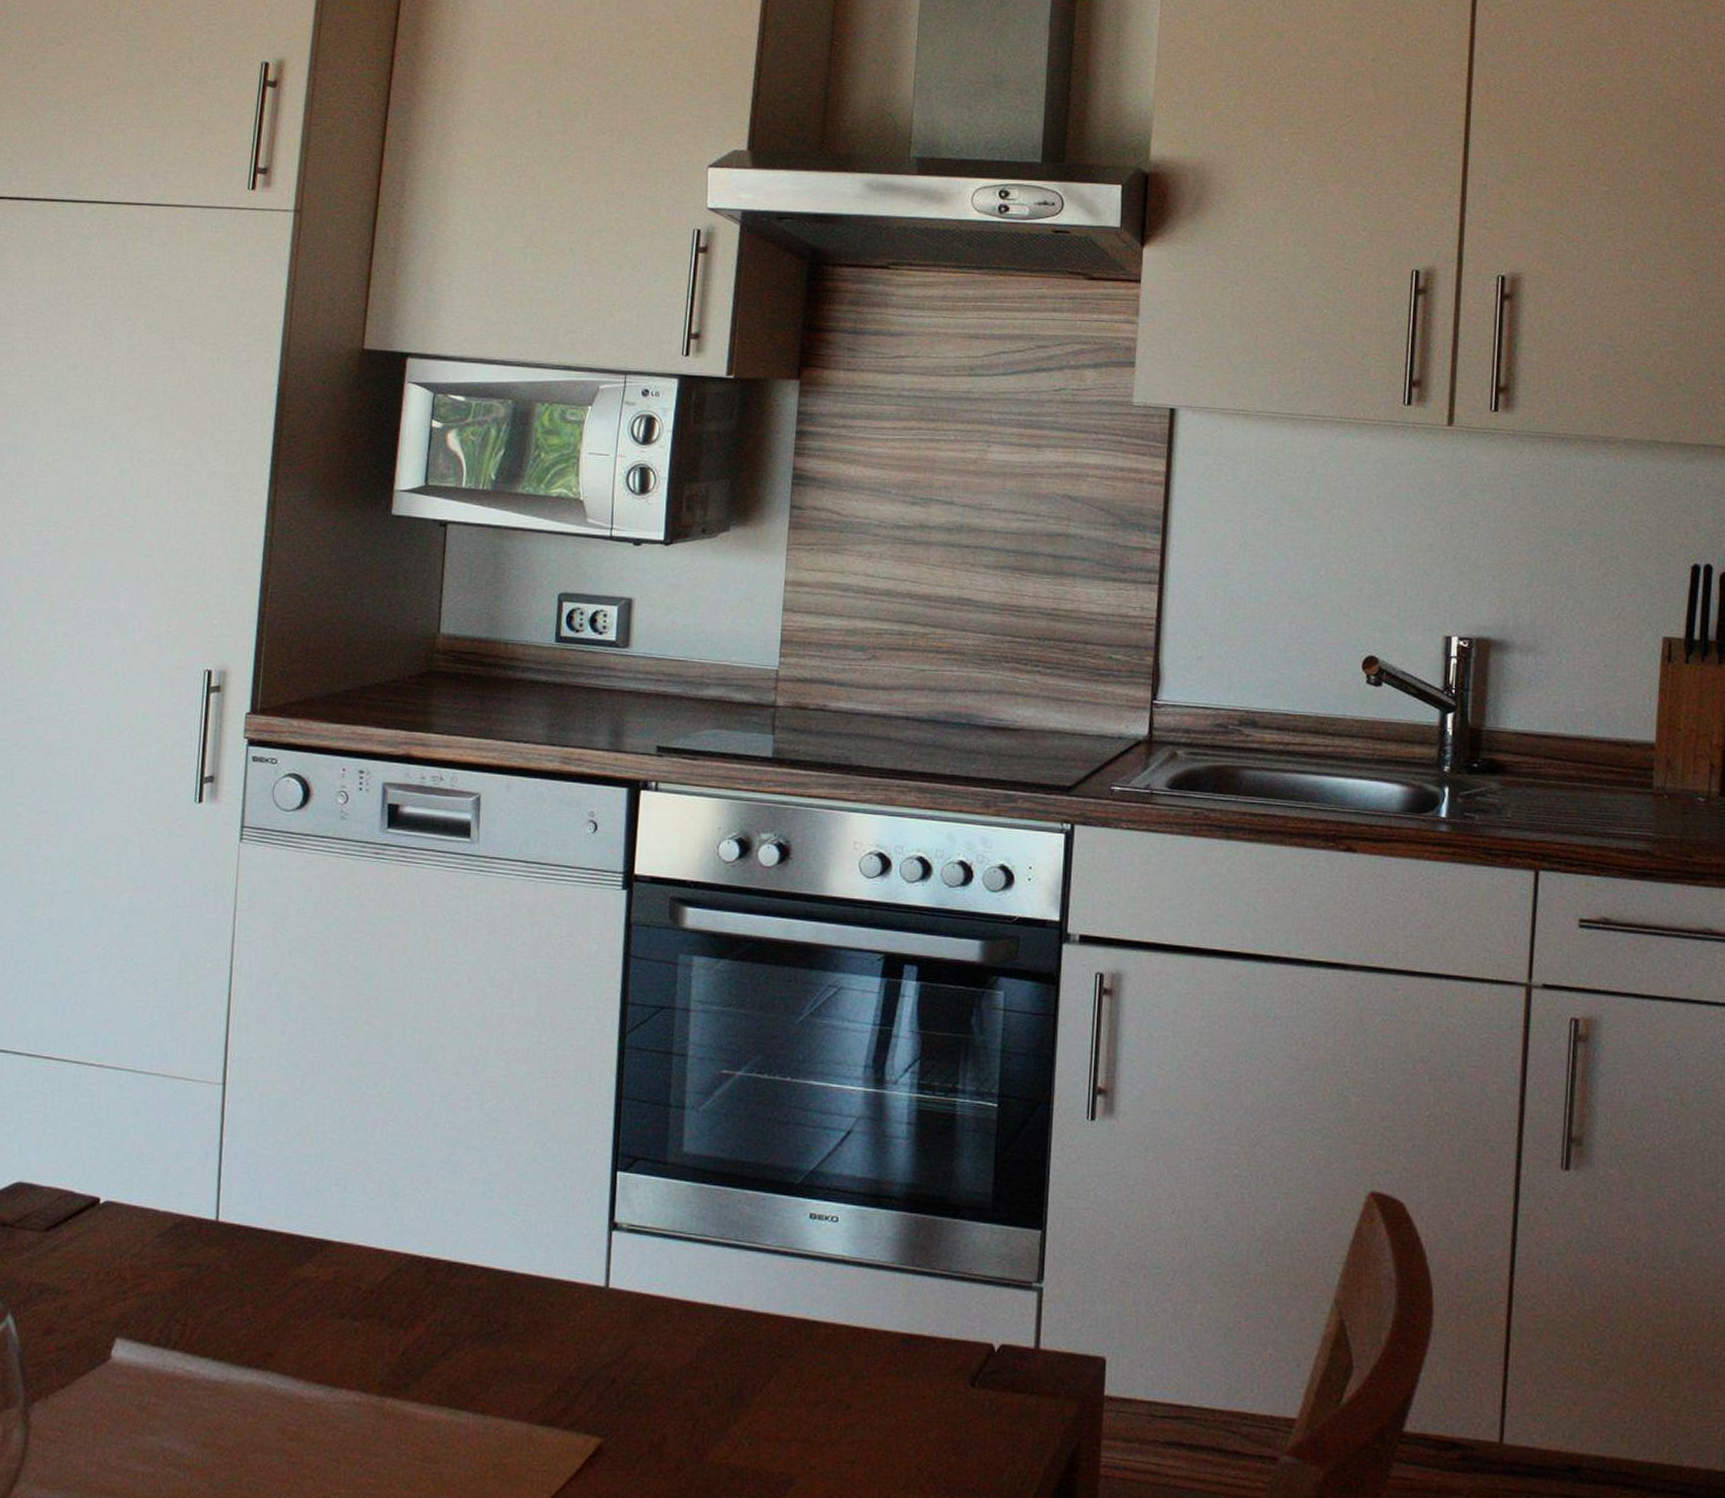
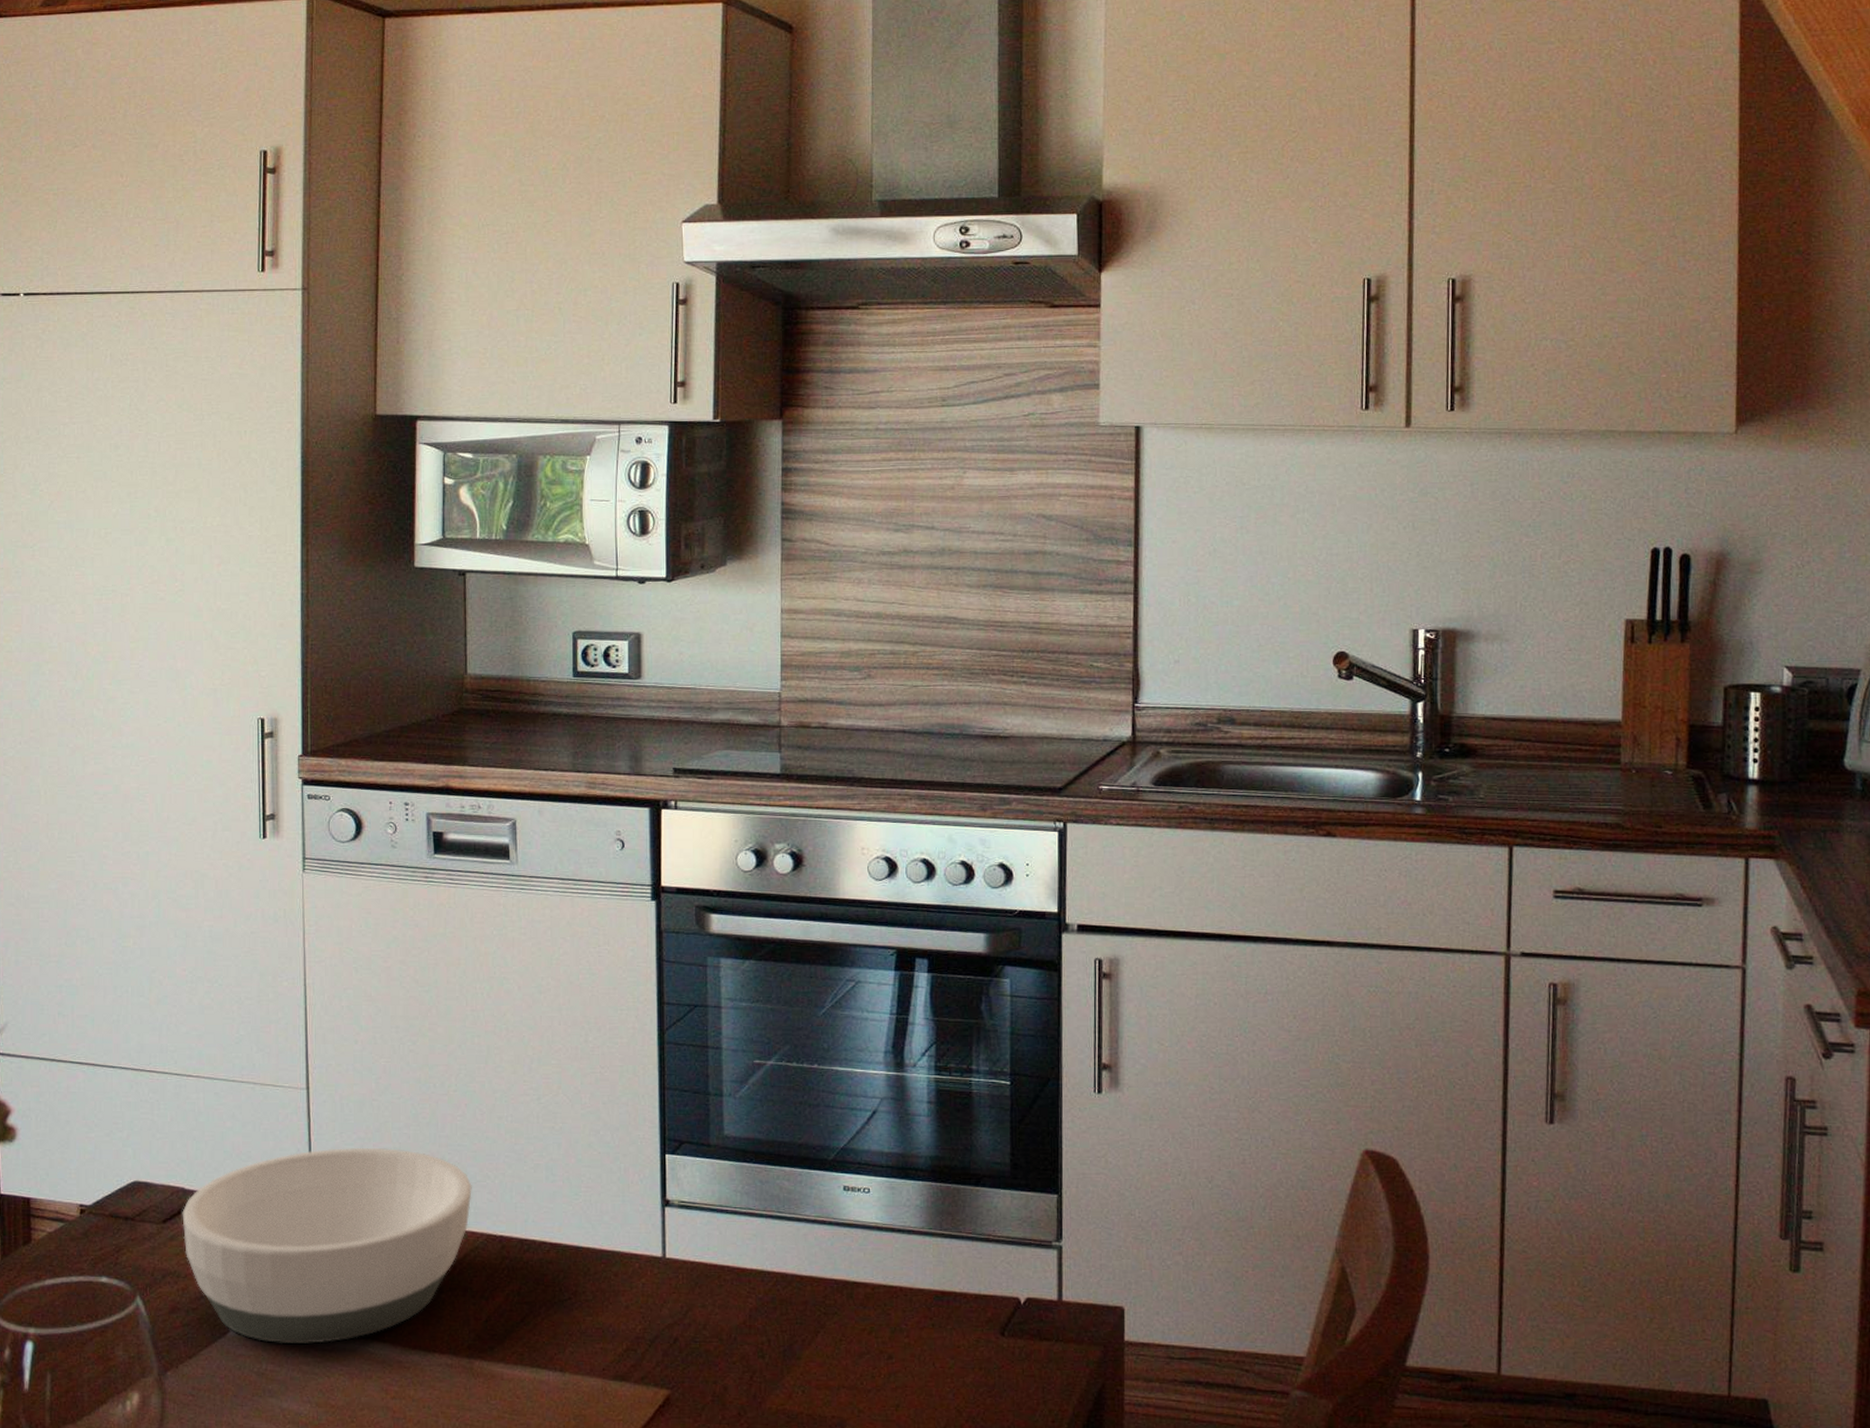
bowl: none [67,1152,400,1375] -> present [182,1148,472,1344]

